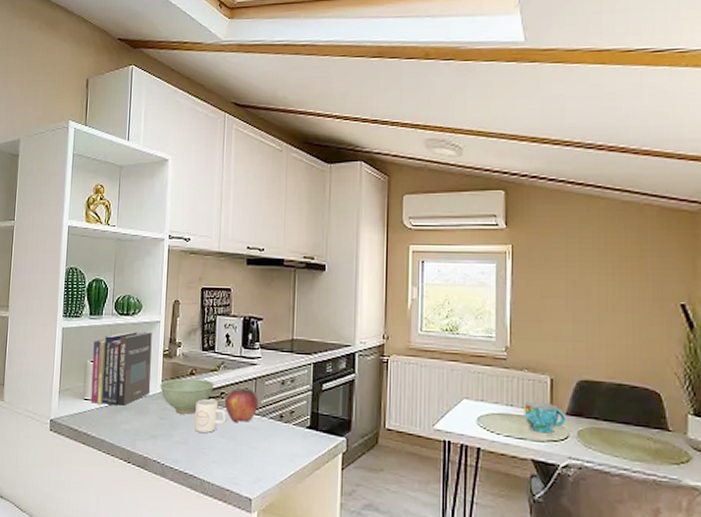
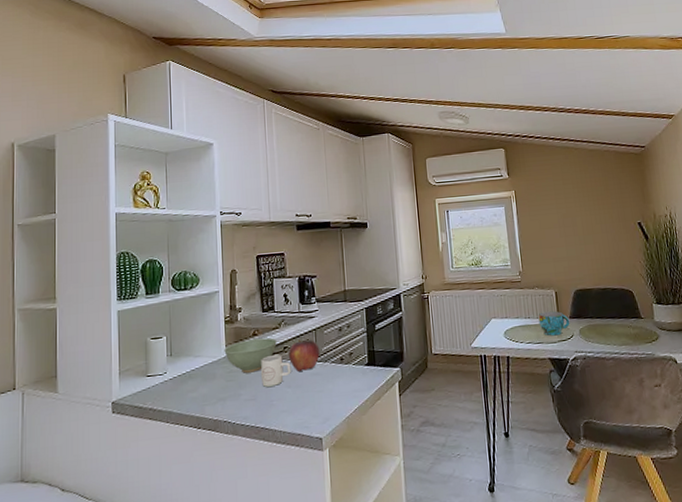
books: present [90,331,152,406] -> none [152,302,214,379]

